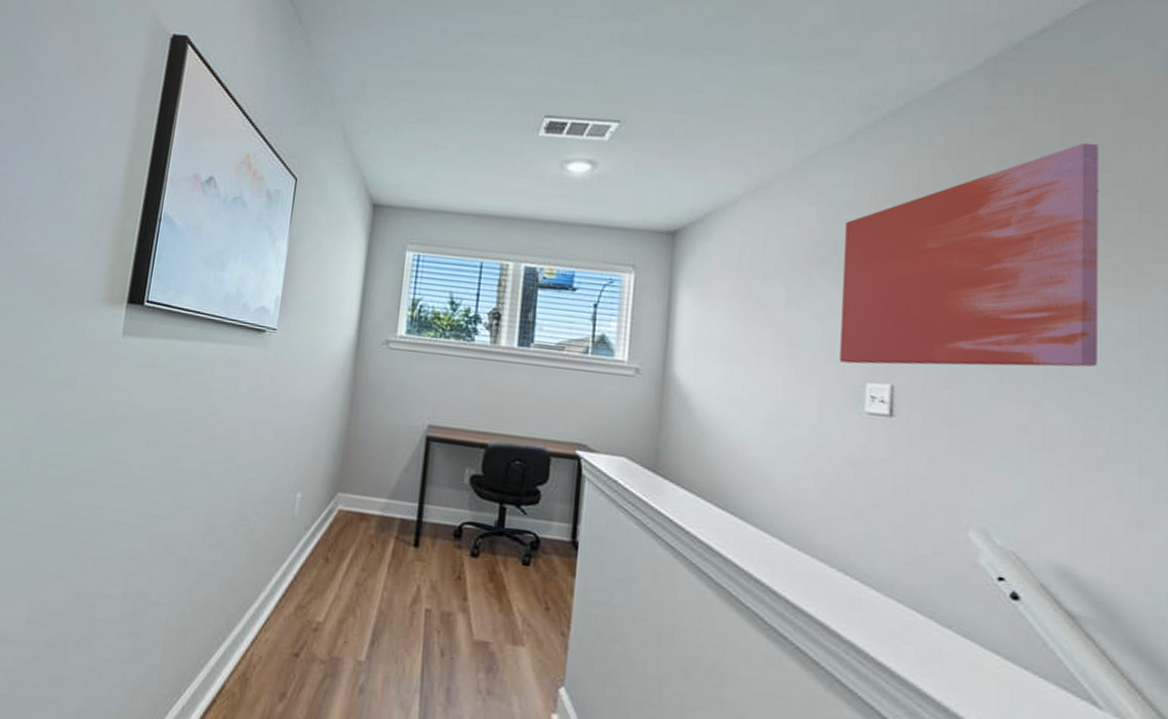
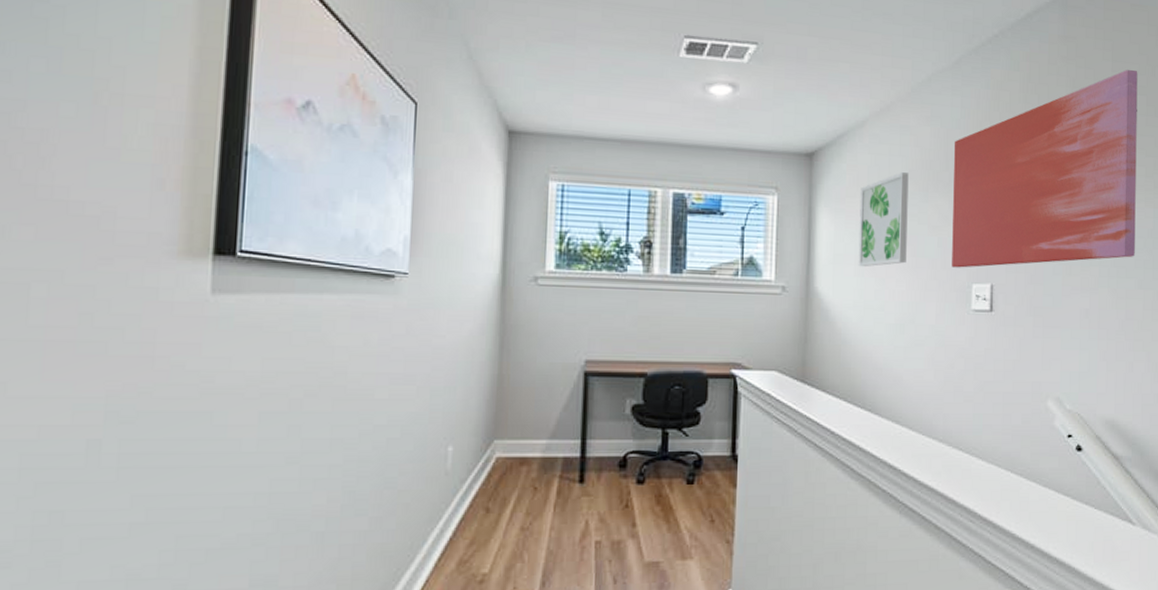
wall art: none [724,254,788,355] -> present [858,172,909,267]

